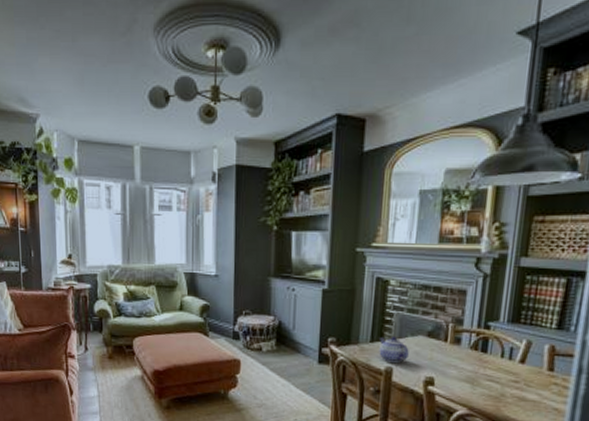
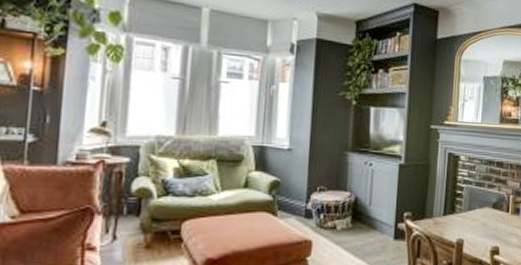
teapot: present [379,335,409,364] -> none [451,208,477,235]

